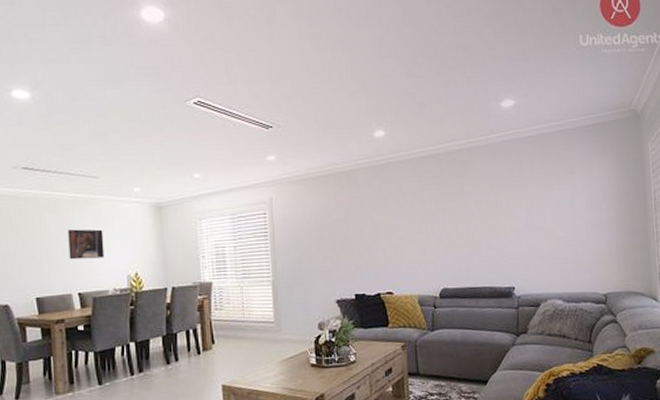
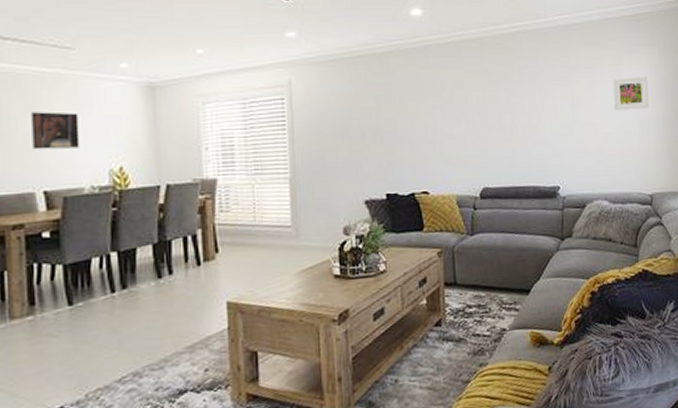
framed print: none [565,183,602,216] -> present [612,76,649,110]

